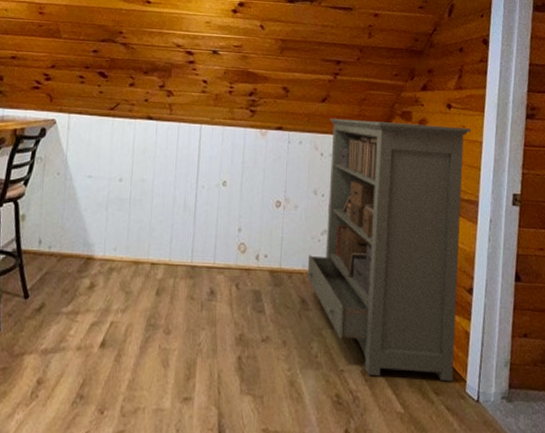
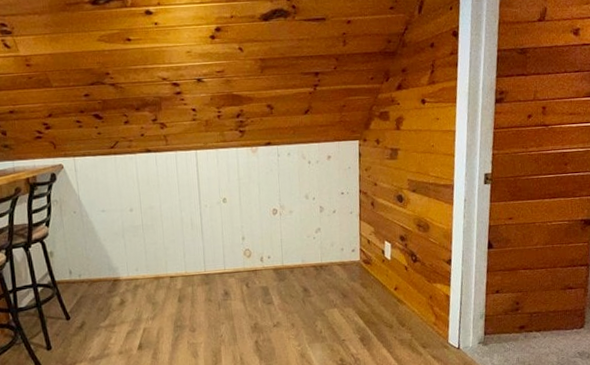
bookshelf: present [307,118,471,382] -> none [306,120,445,341]

